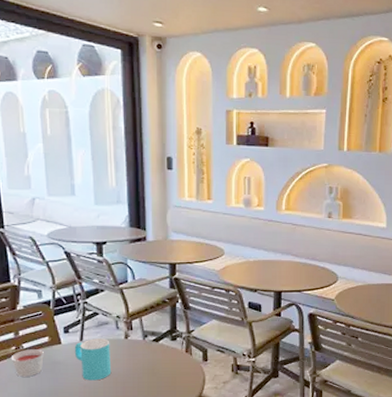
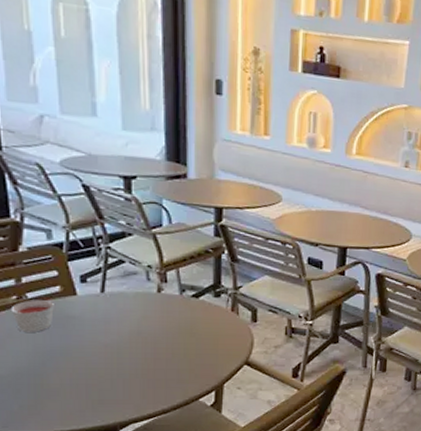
cup: present [74,338,112,381] -> none [93,290,140,340]

